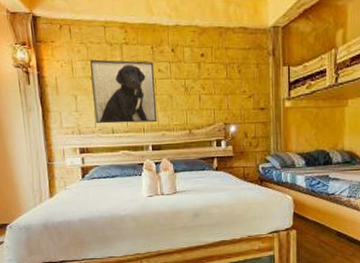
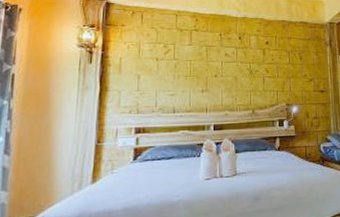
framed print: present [90,59,158,124] -> none [157,43,221,103]

